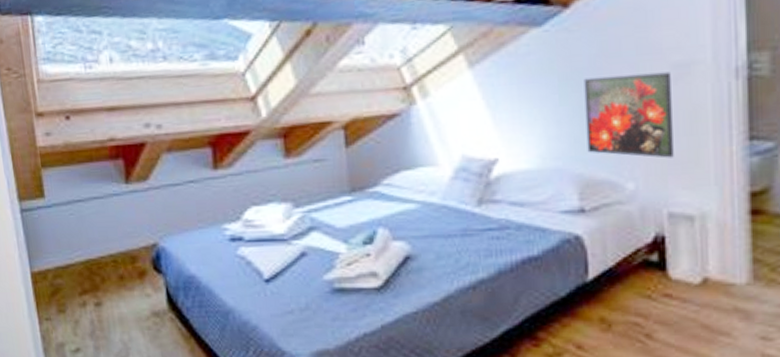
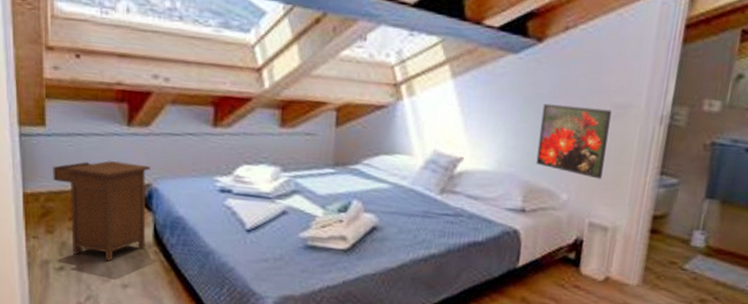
nightstand: none [56,223,161,335] -> present [53,161,150,261]

